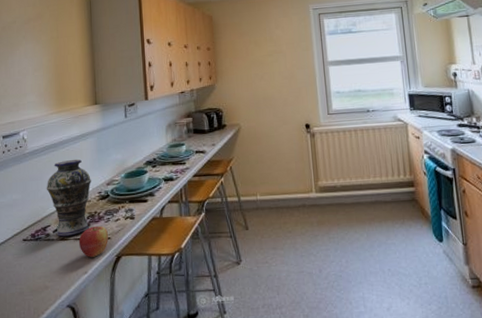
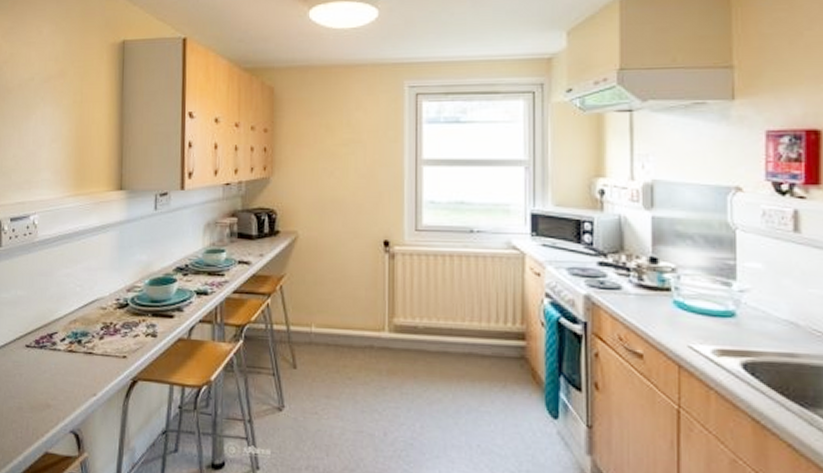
vase: present [46,159,91,237] -> none [55,255,109,349]
apple: present [78,226,108,257] -> none [89,340,124,378]

